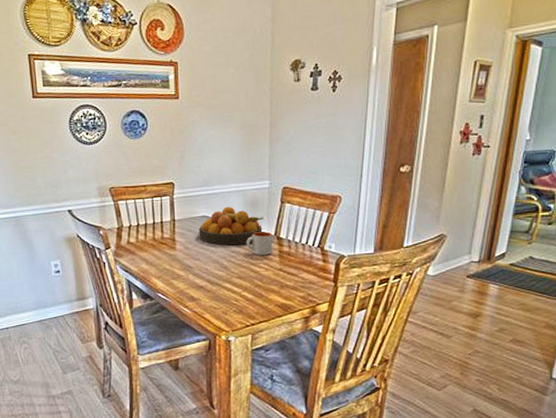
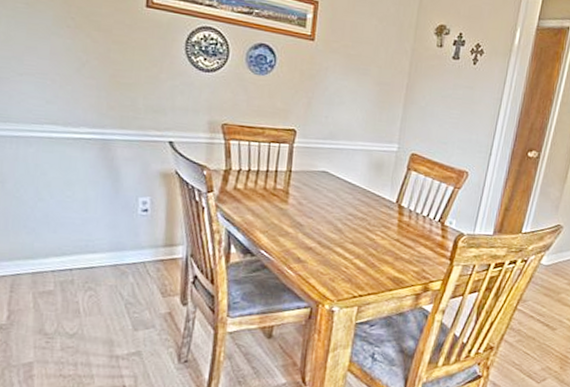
fruit bowl: present [199,206,264,245] -> none [315,164,387,208]
mug: present [246,232,273,255] -> none [365,196,394,223]

